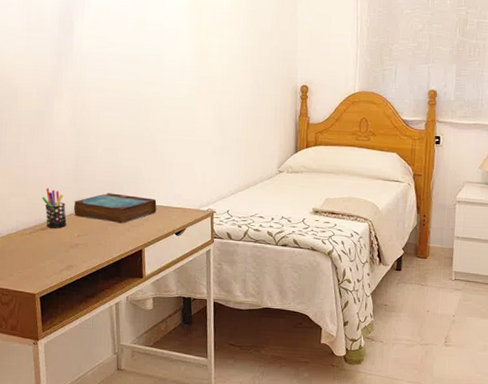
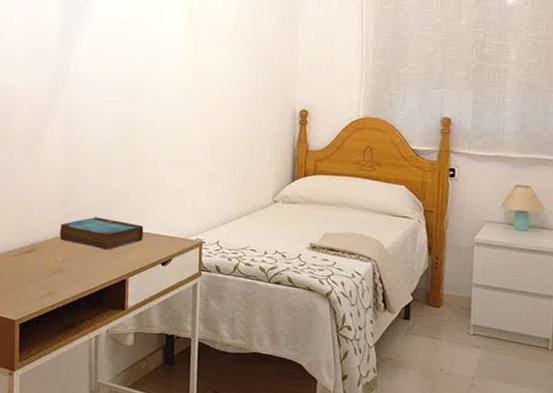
pen holder: present [41,188,67,228] -> none [29,209,52,252]

